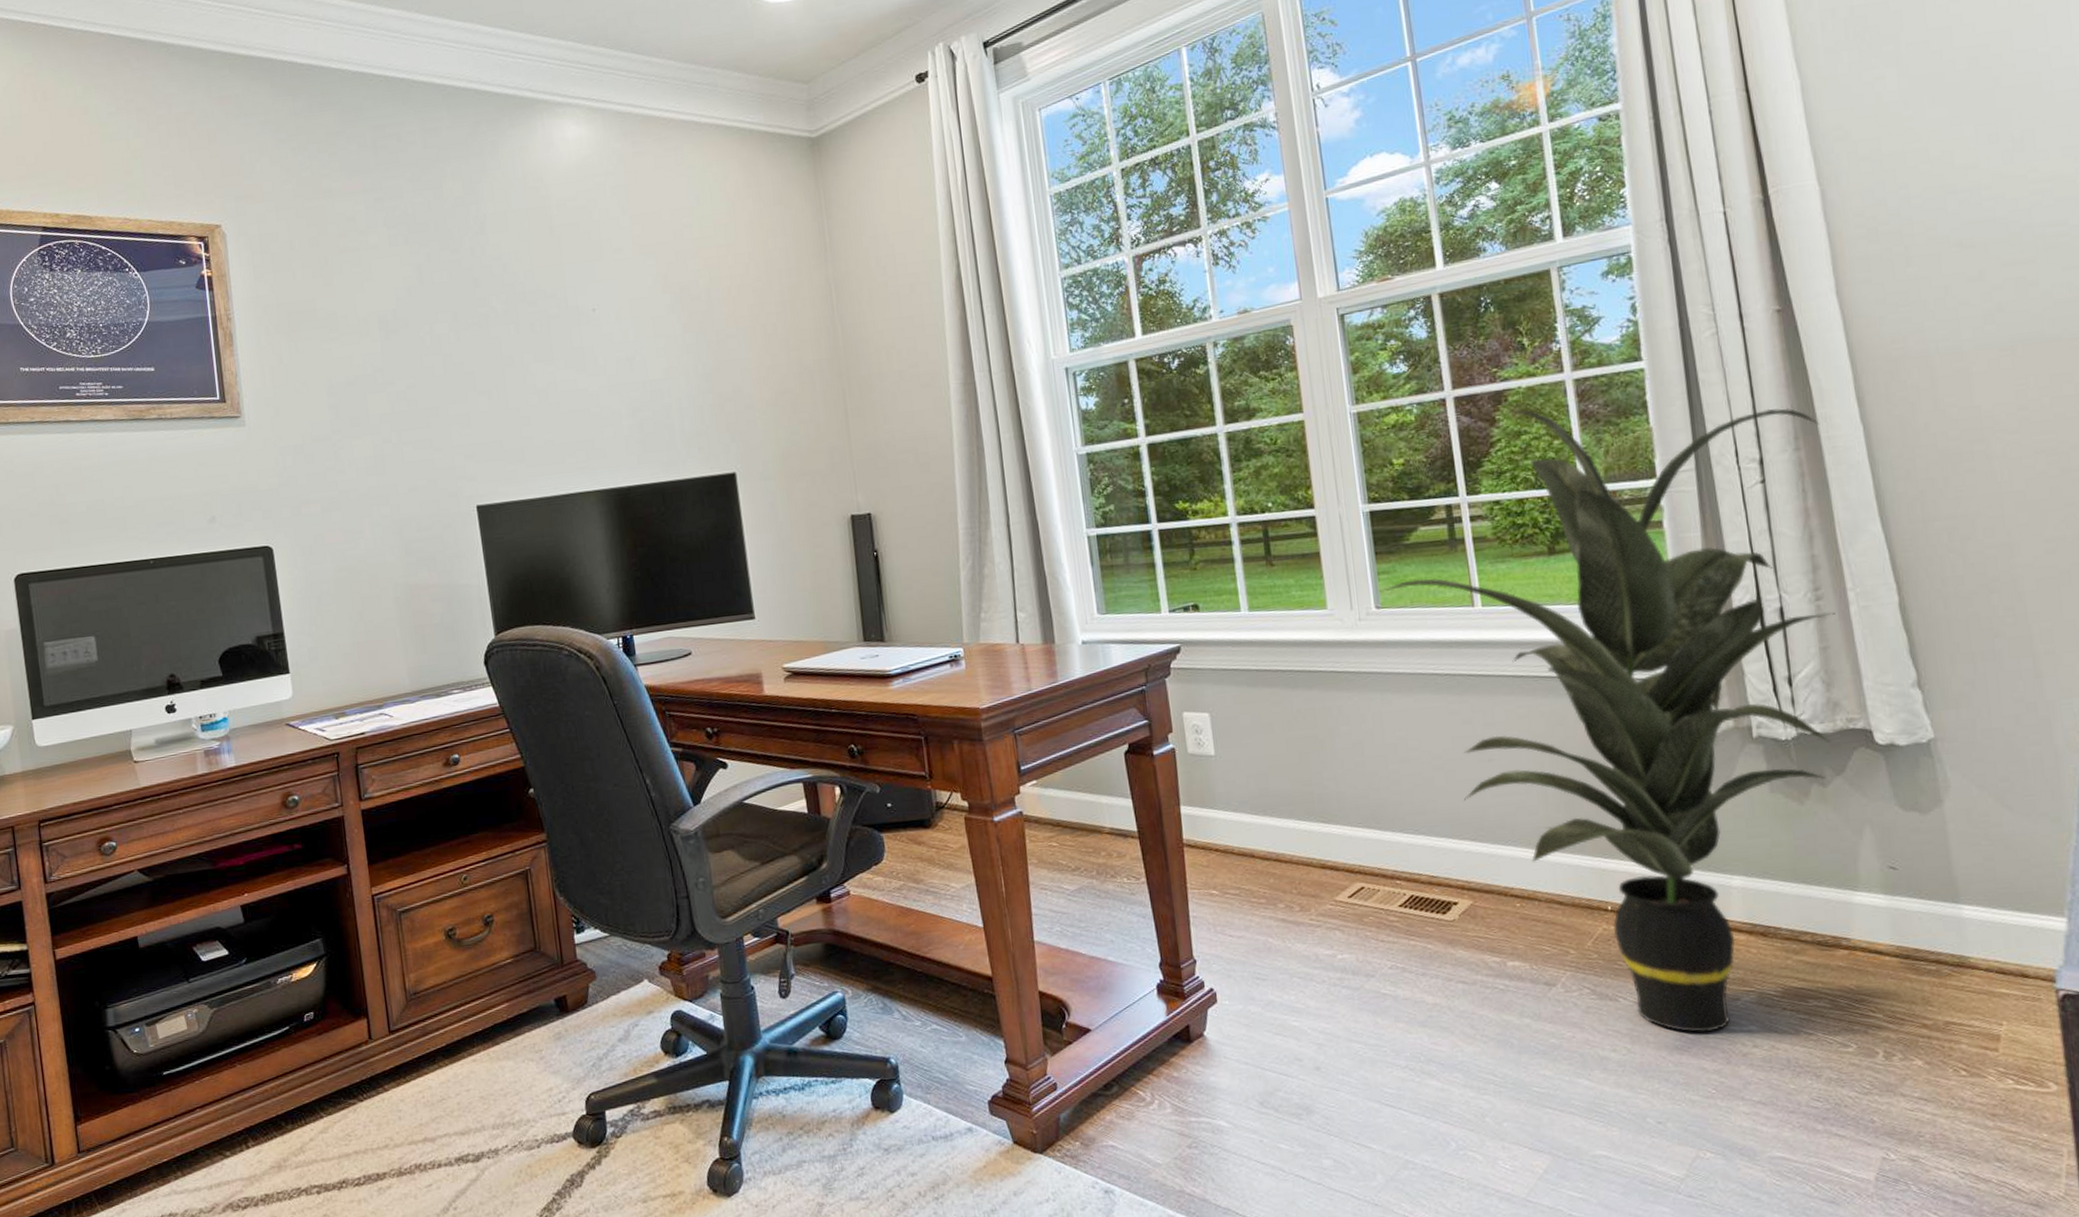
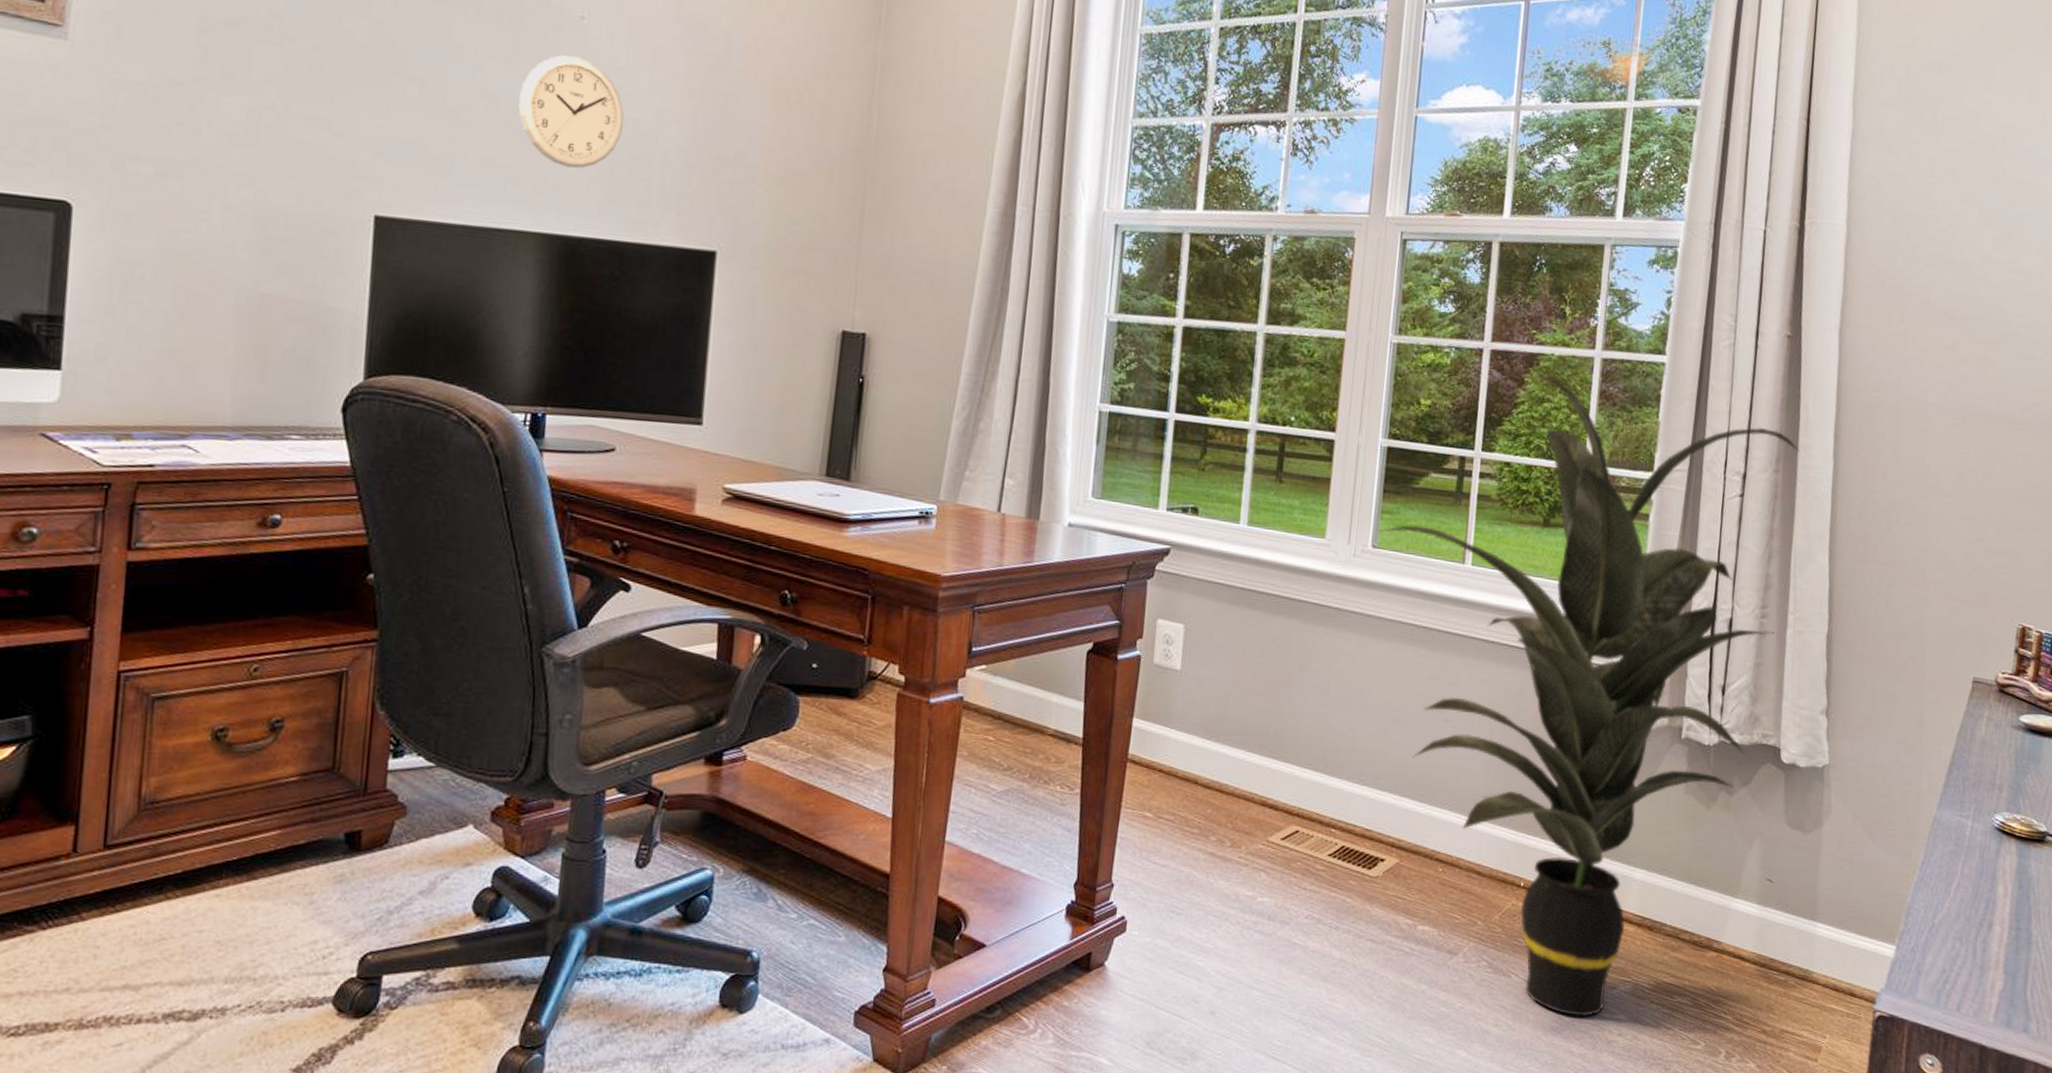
wall clock: none [560,342,643,433] -> present [518,55,624,169]

